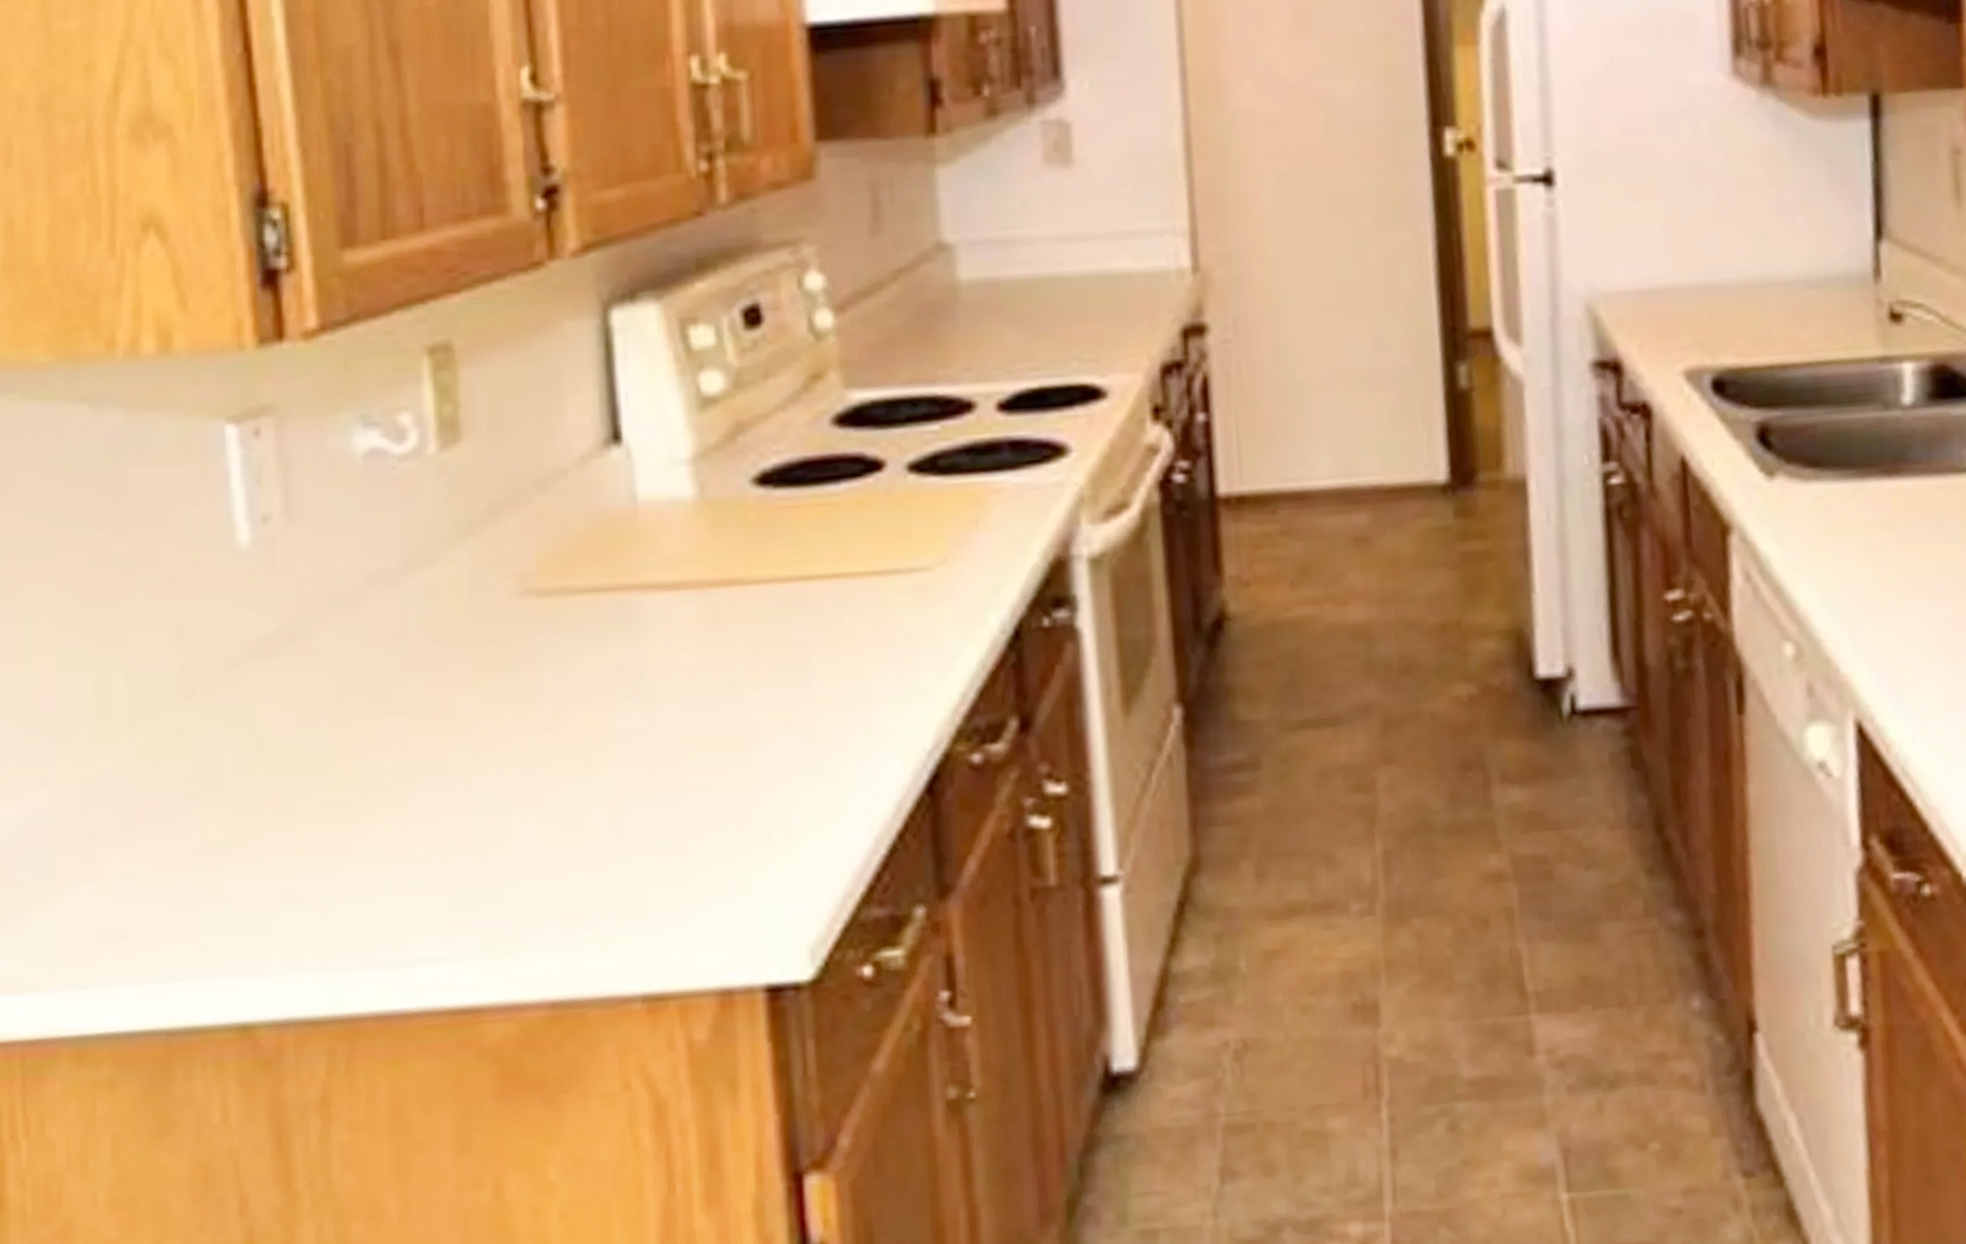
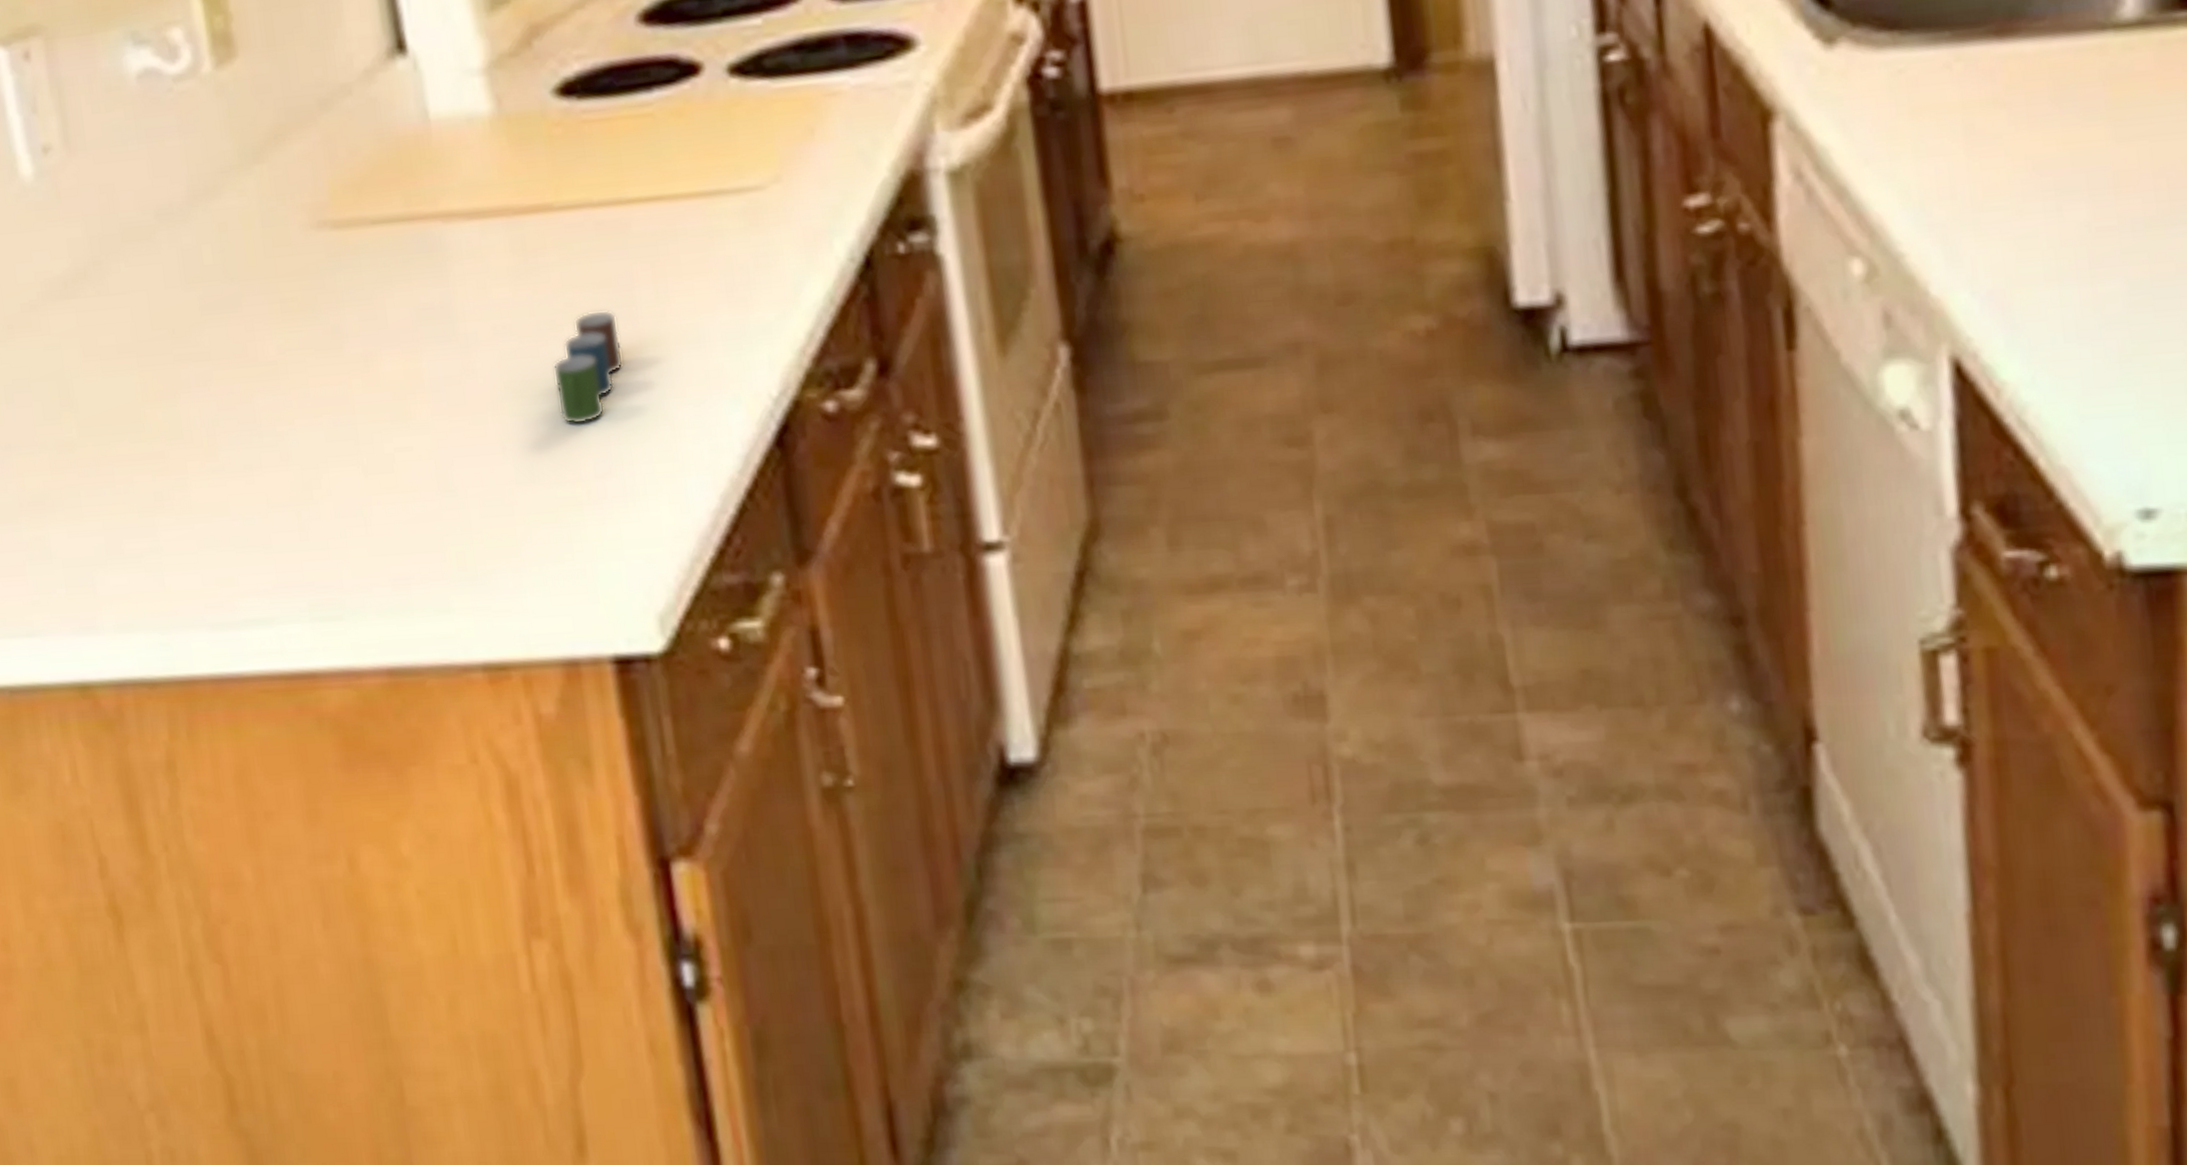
cup: none [731,672,796,775] -> present [552,309,624,425]

